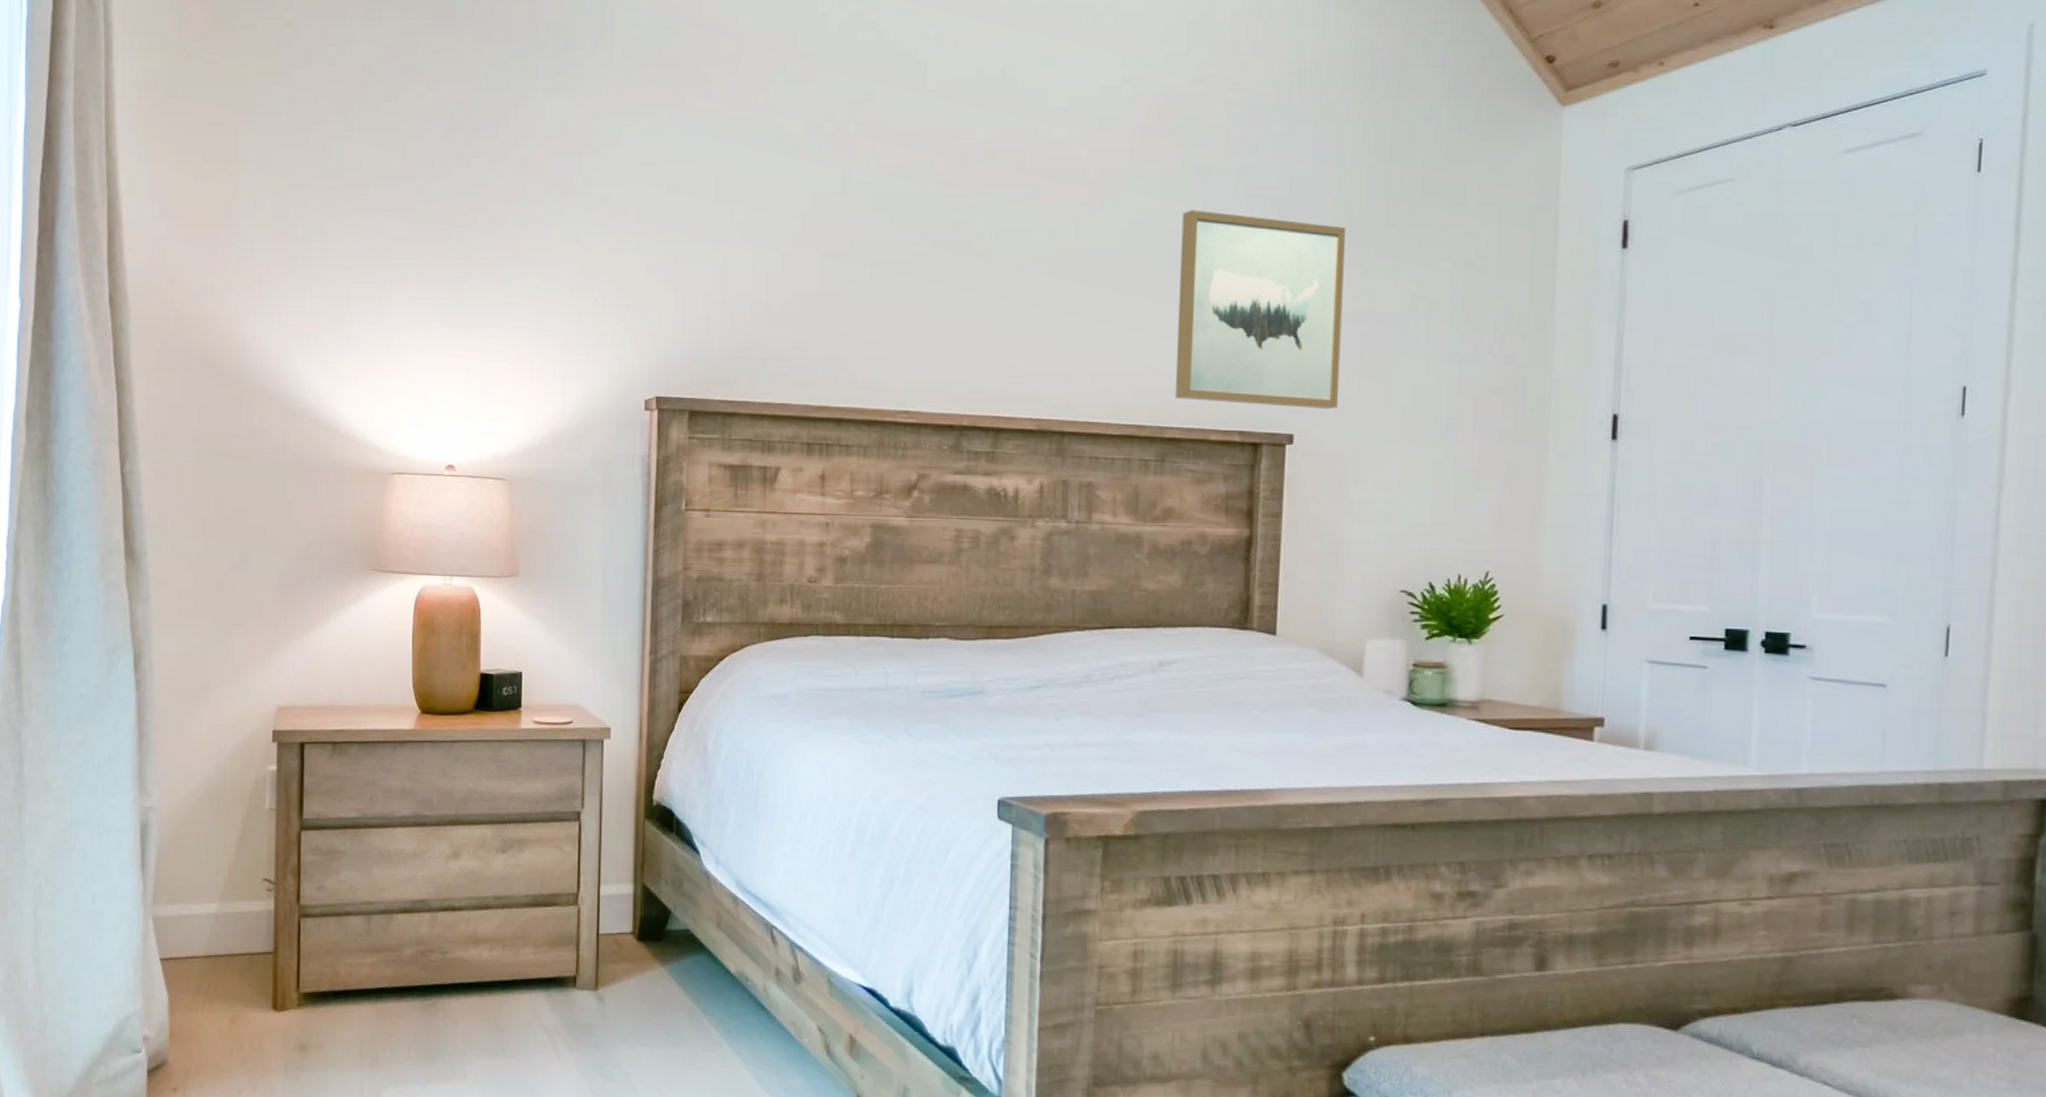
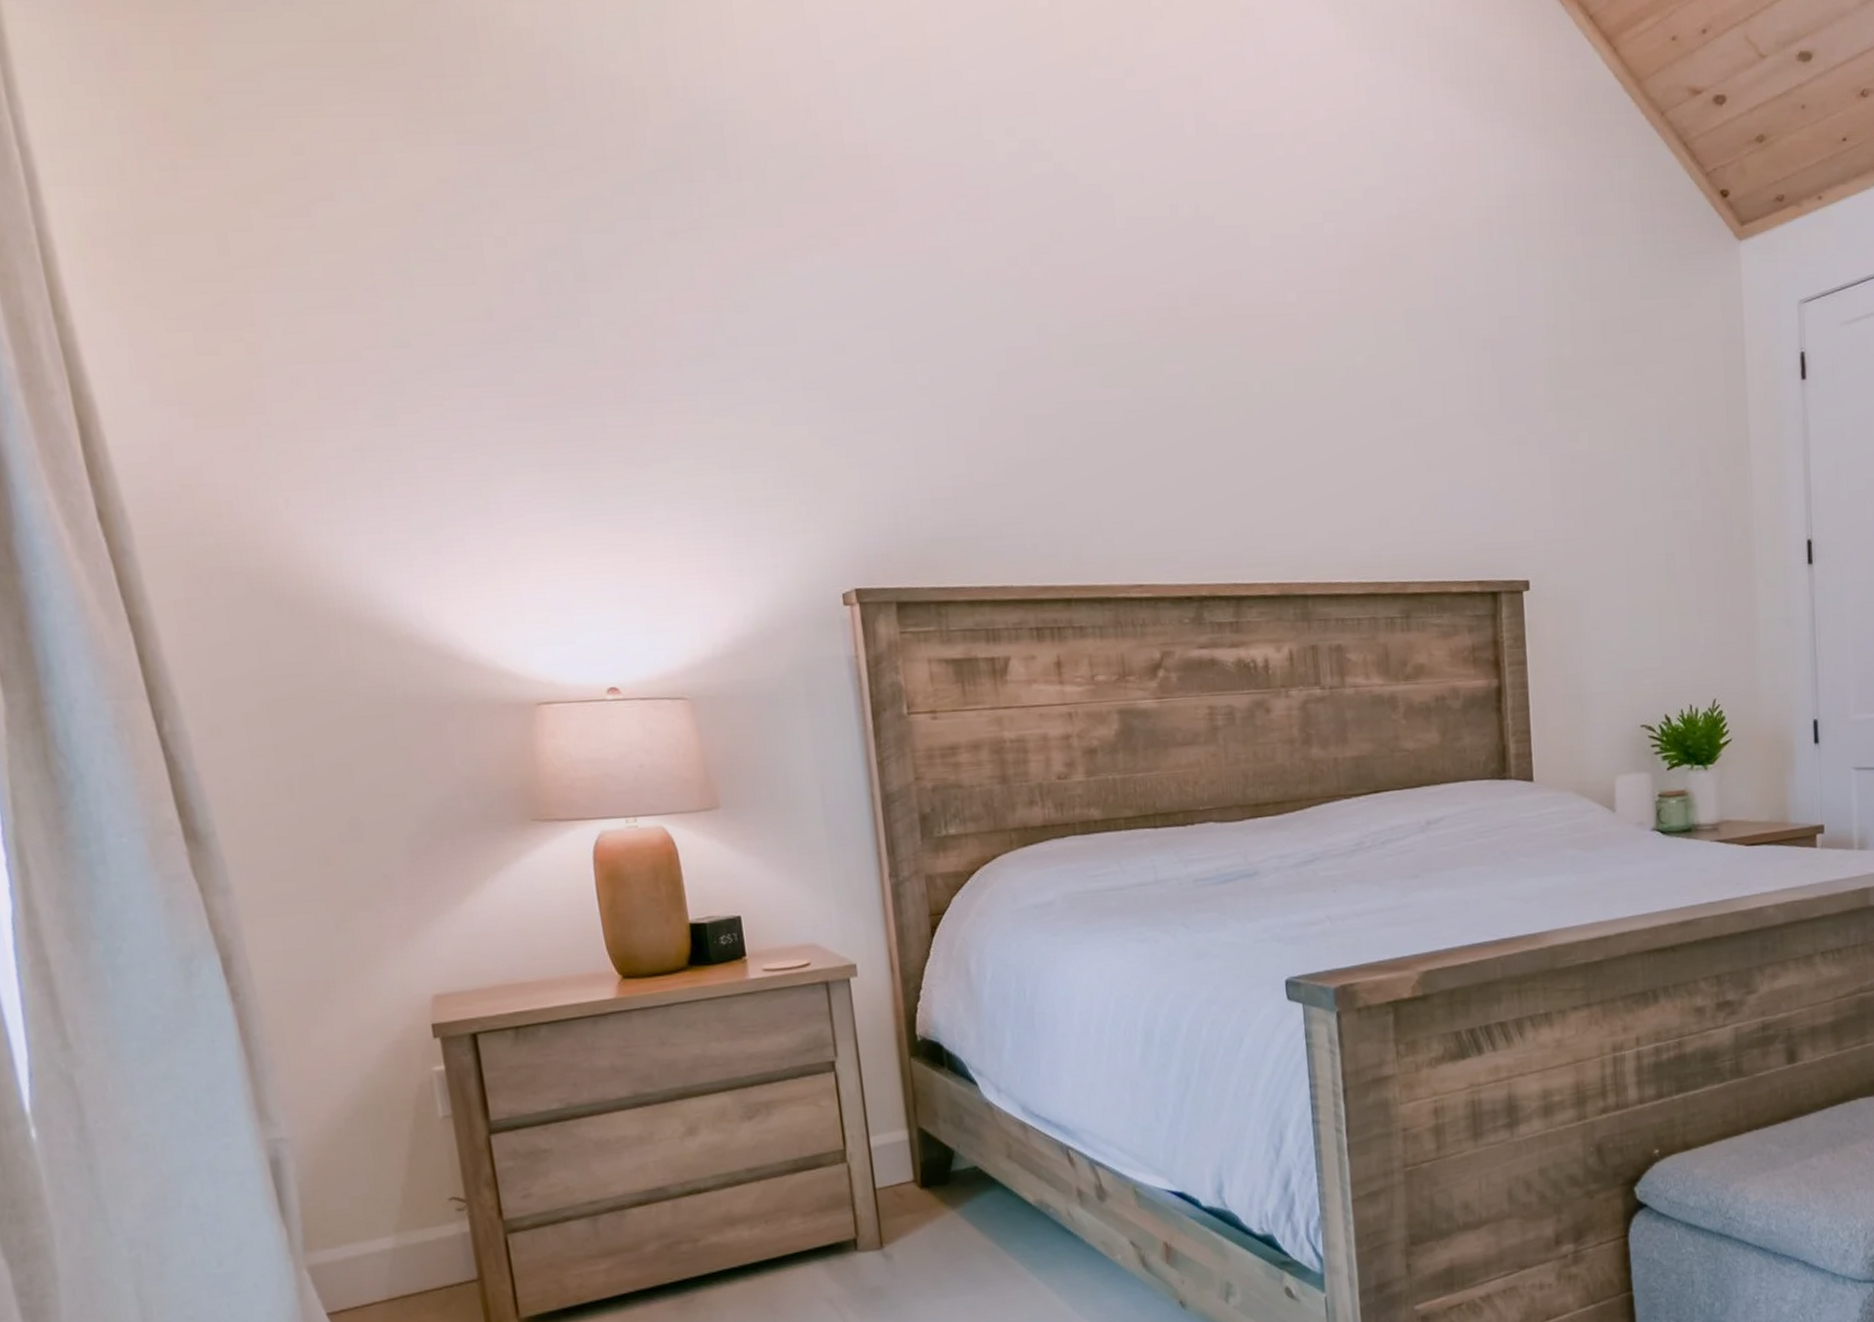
wall art: present [1175,210,1345,410] -> none [1399,354,1568,554]

